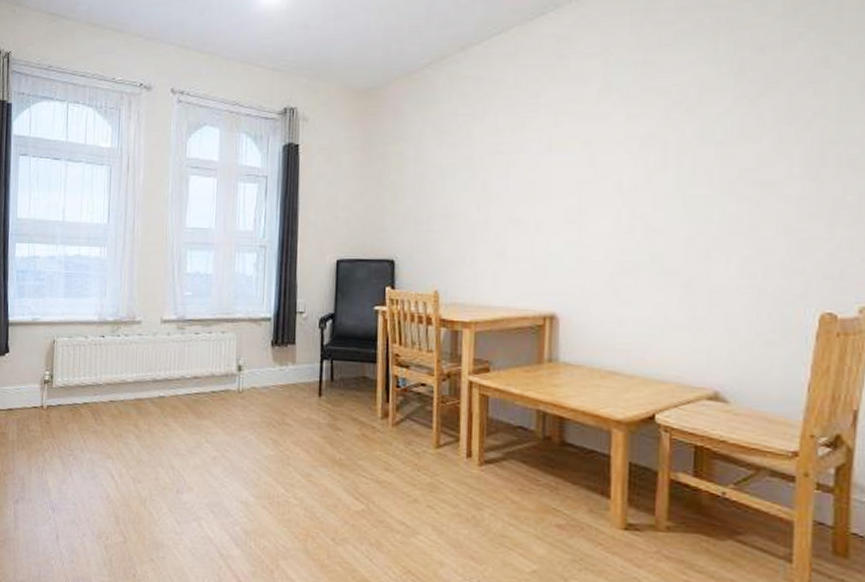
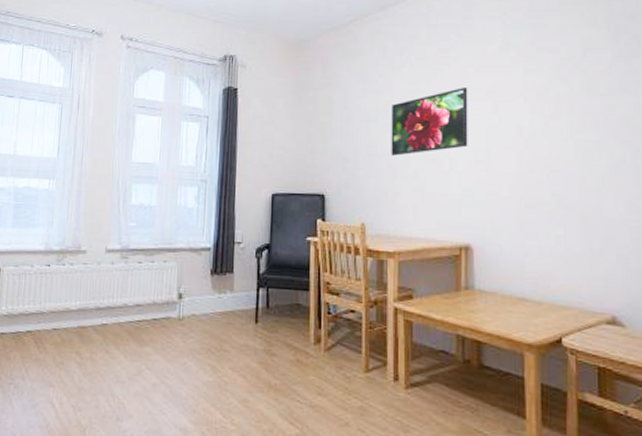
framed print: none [469,138,560,216] -> present [391,88,468,156]

